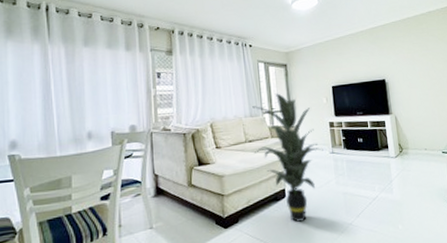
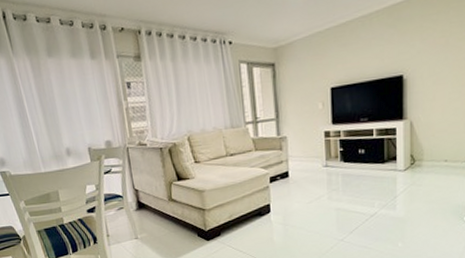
indoor plant: present [252,93,327,222] -> none [233,99,320,237]

